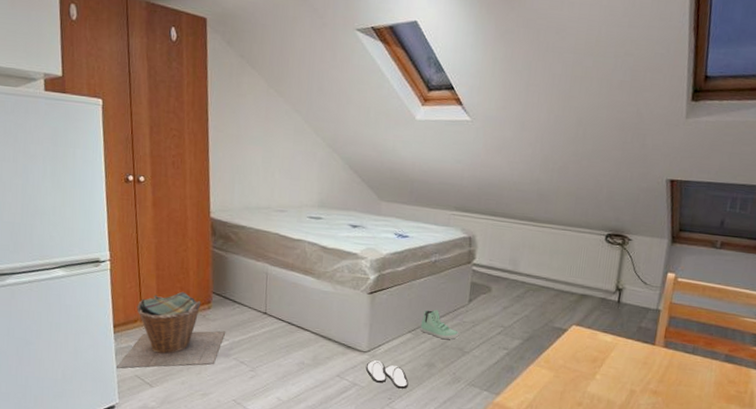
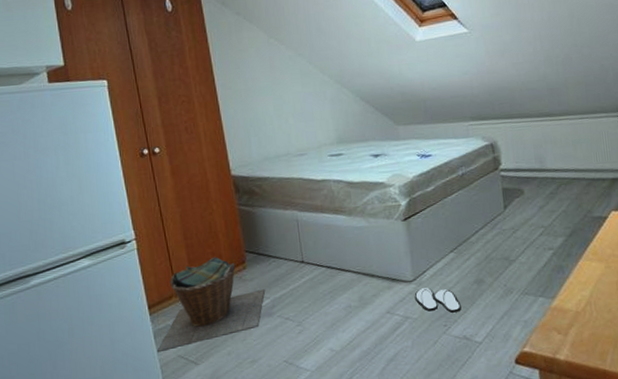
sneaker: present [420,309,459,339] -> none [461,222,502,252]

